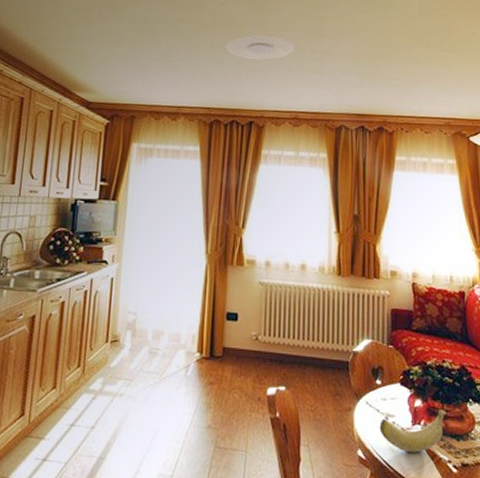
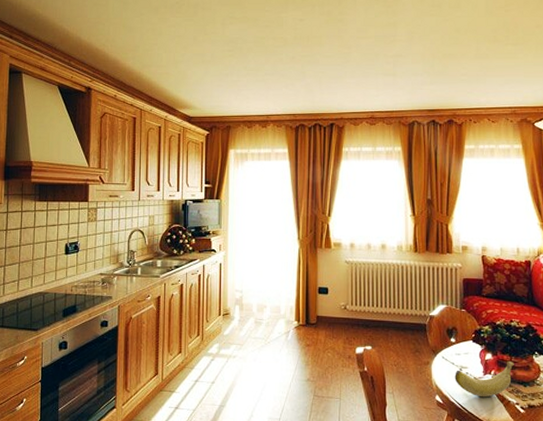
plate: present [225,35,296,61] -> none [306,44,370,68]

